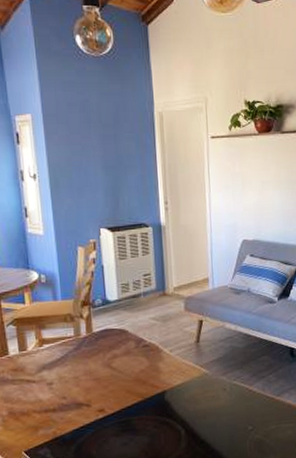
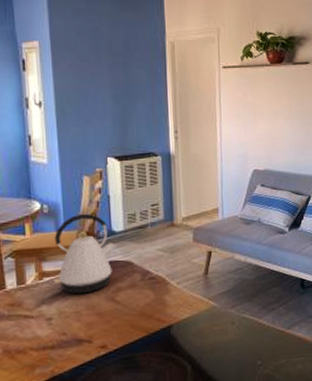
kettle: none [52,283,111,360] -> present [54,213,117,294]

